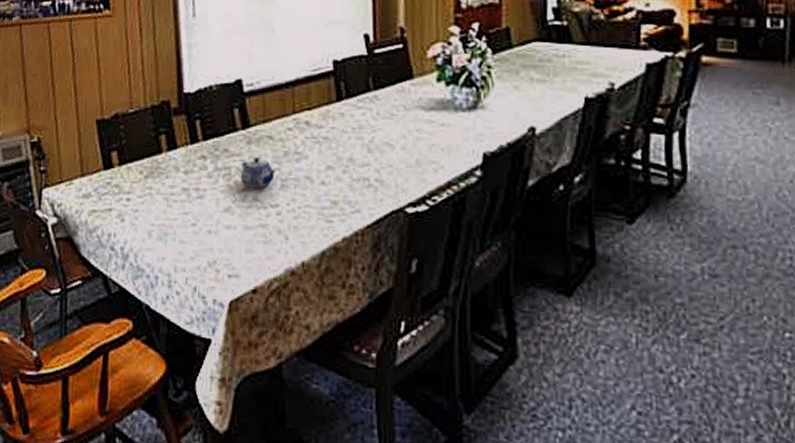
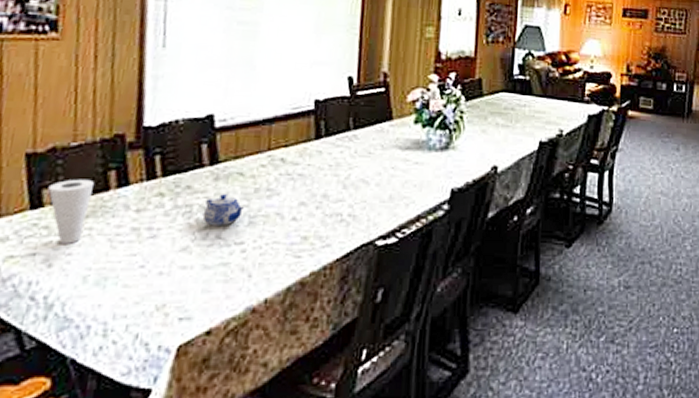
cup: none [115,142,149,201] -> present [48,179,94,244]

